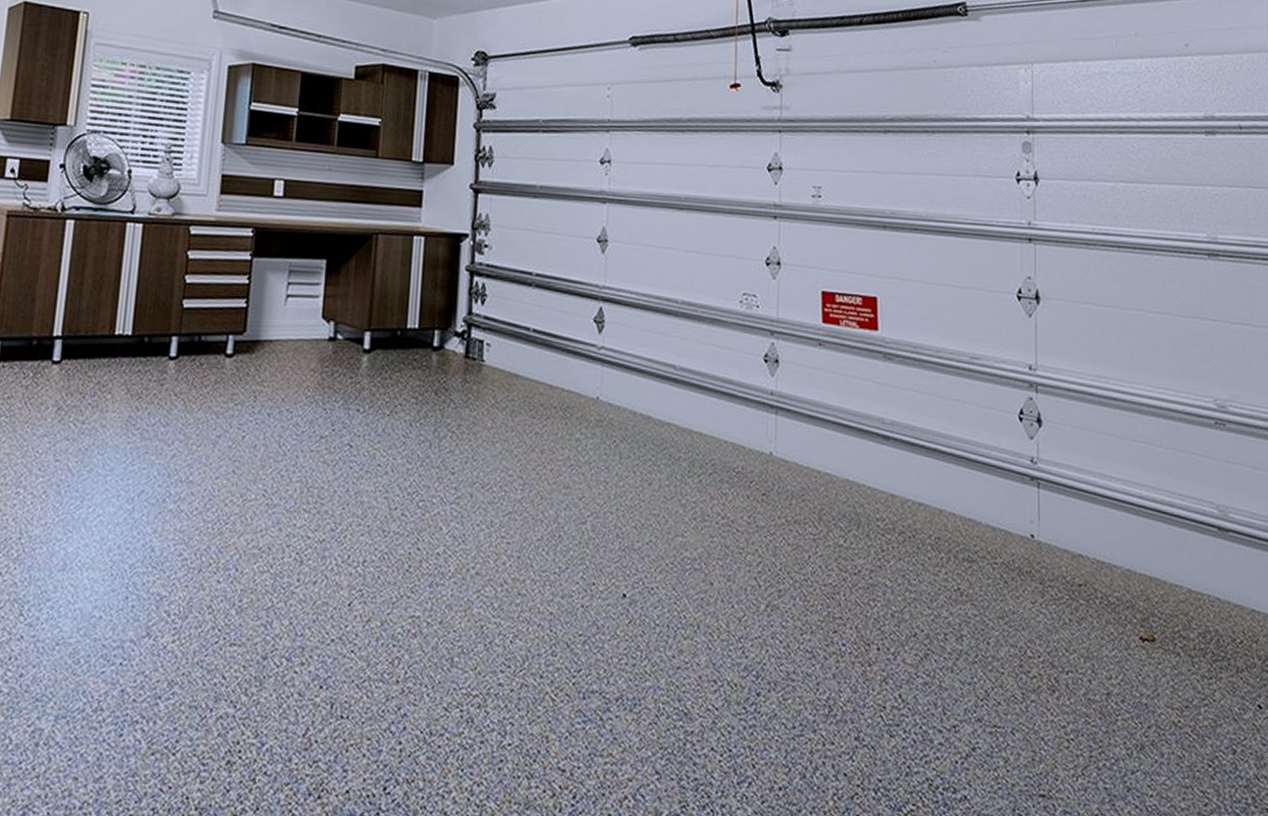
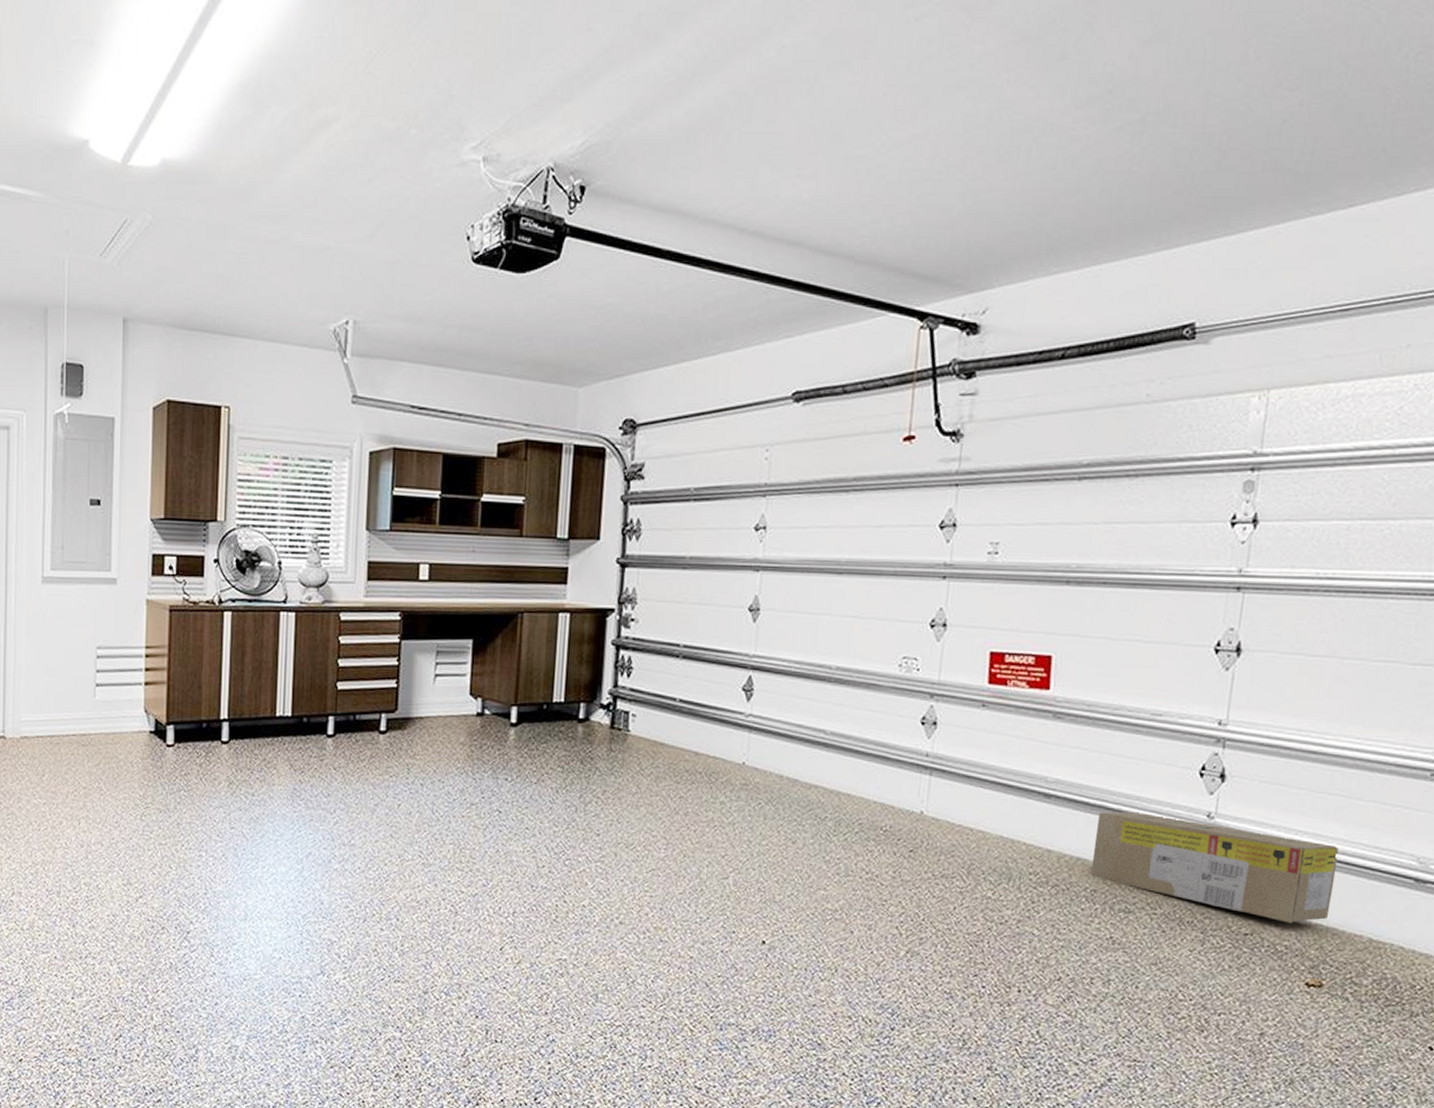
cardboard box: none [932,455,1150,573] -> present [1090,811,1339,923]

